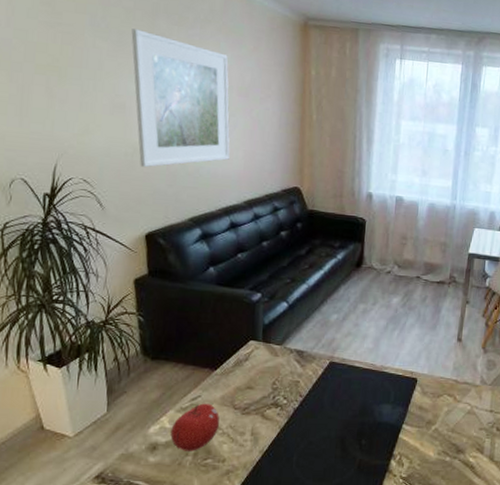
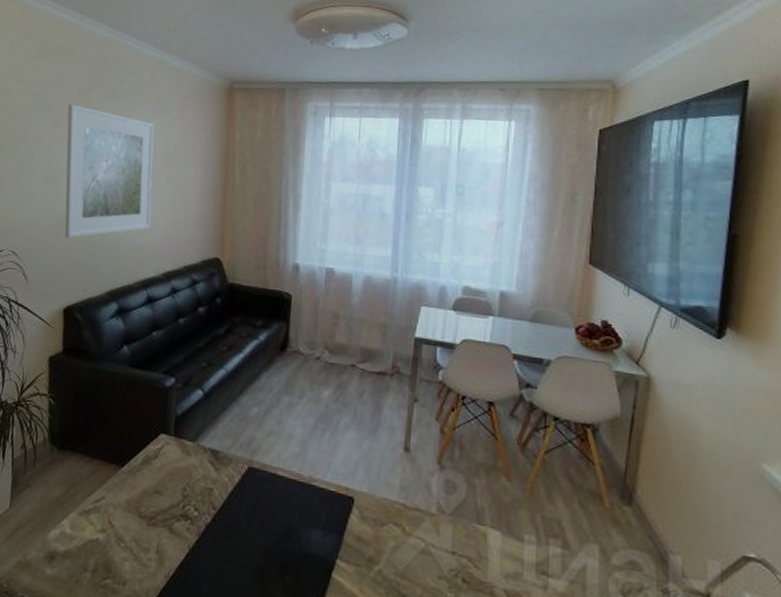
fruit: present [170,403,219,451] -> none [70,507,123,567]

